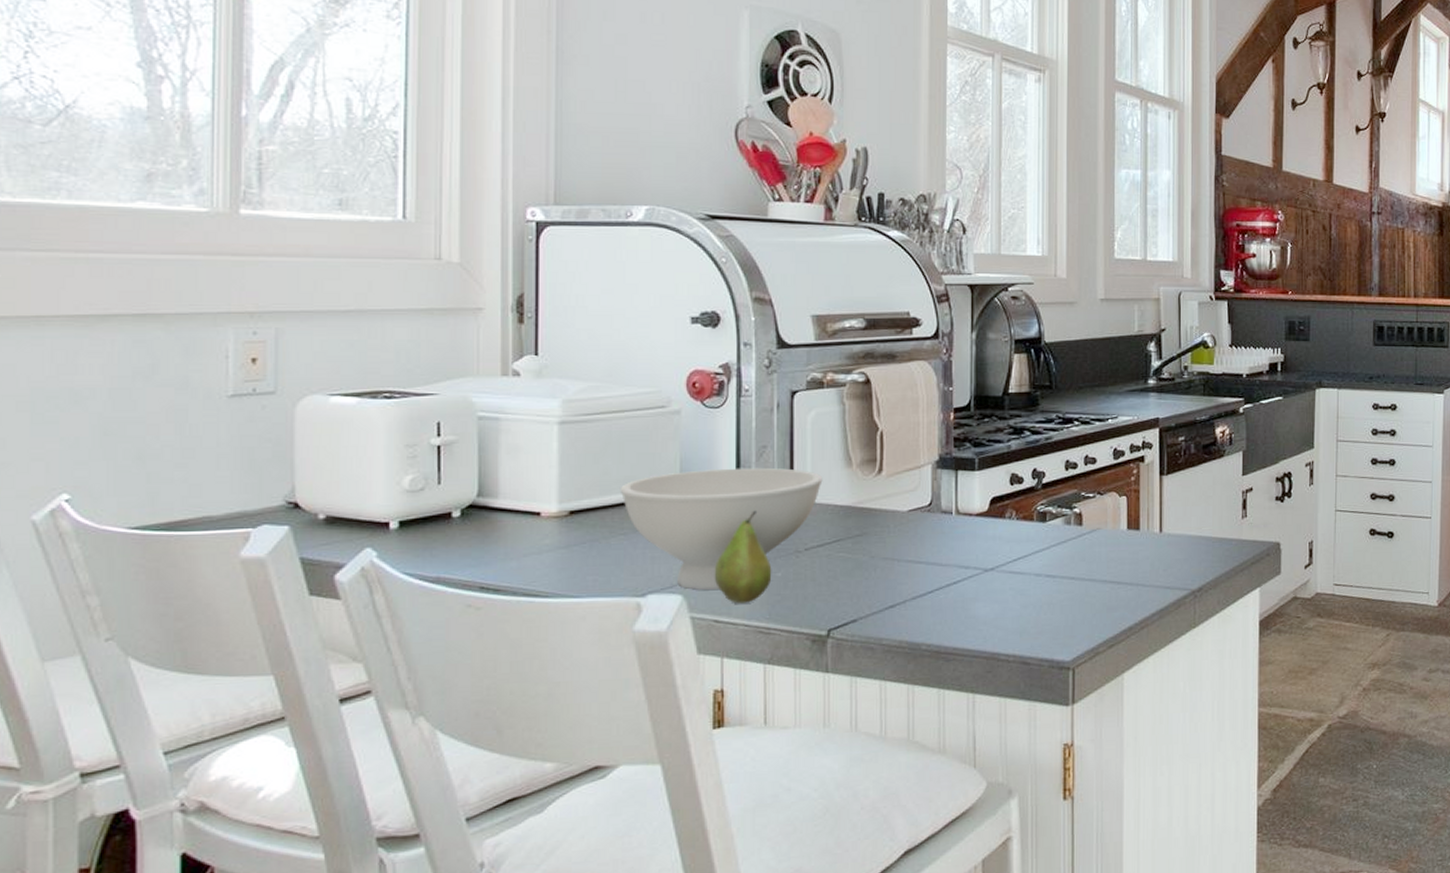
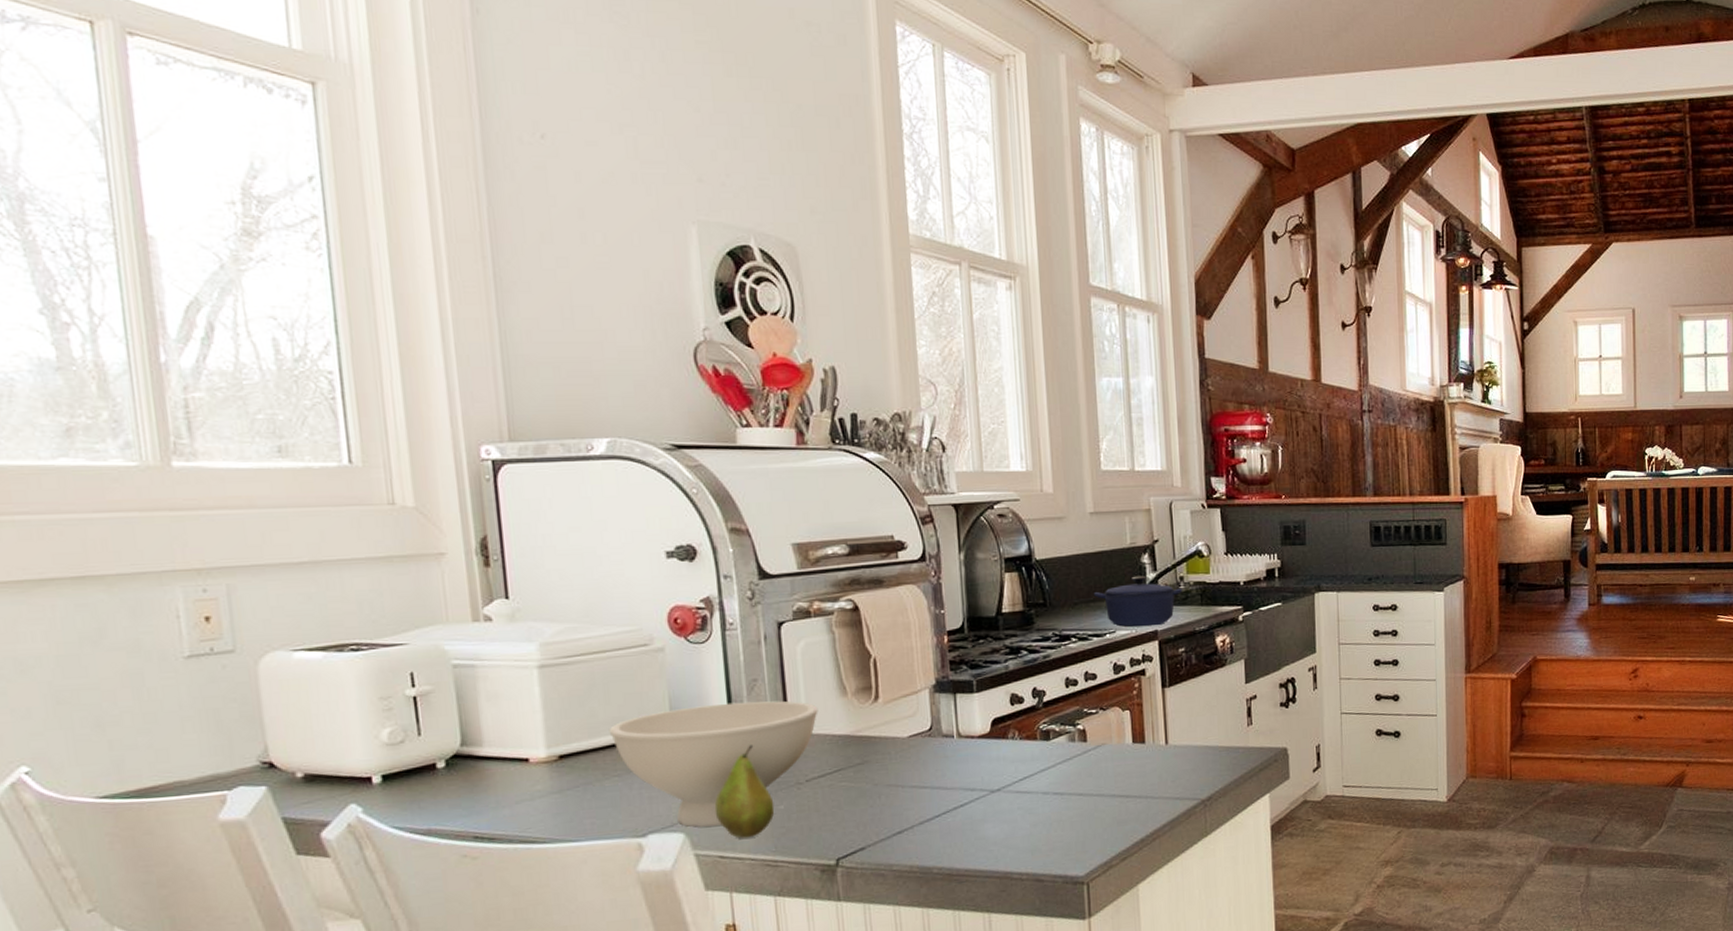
cooking pot: none [1099,363,1187,414] -> present [1094,575,1183,628]

